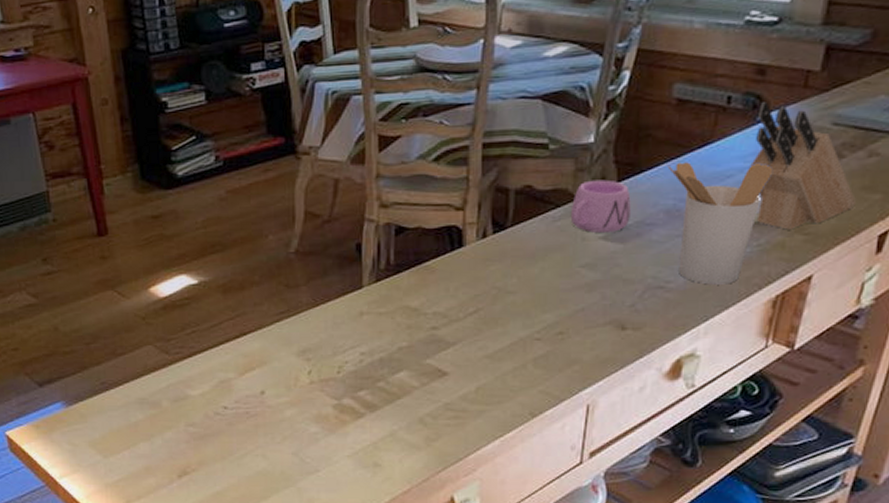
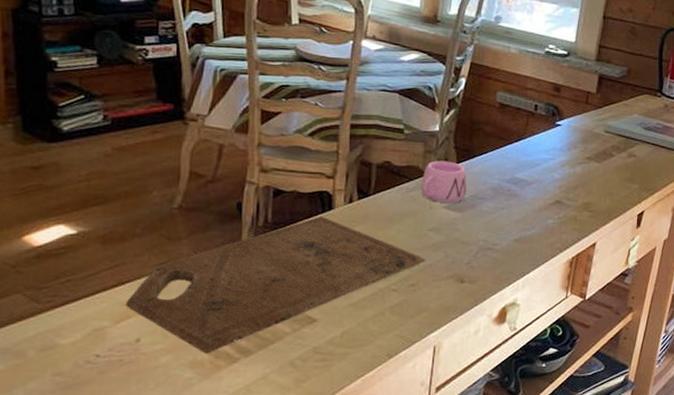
cutting board: none [248,255,578,408] -> present [125,216,427,354]
utensil holder: present [667,162,772,285] -> none [493,151,566,248]
knife block: present [748,102,856,230] -> none [550,111,622,207]

